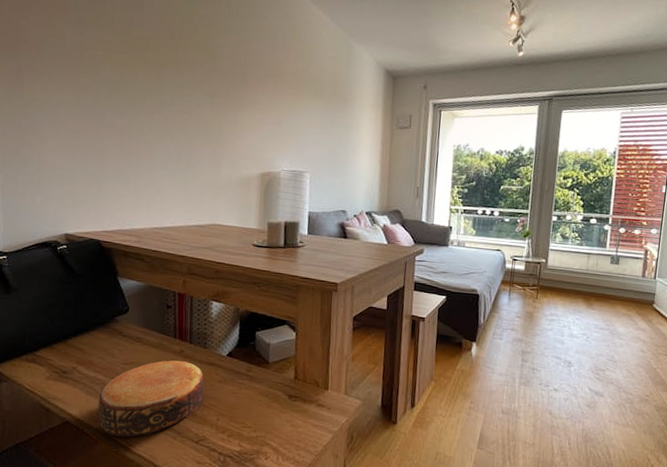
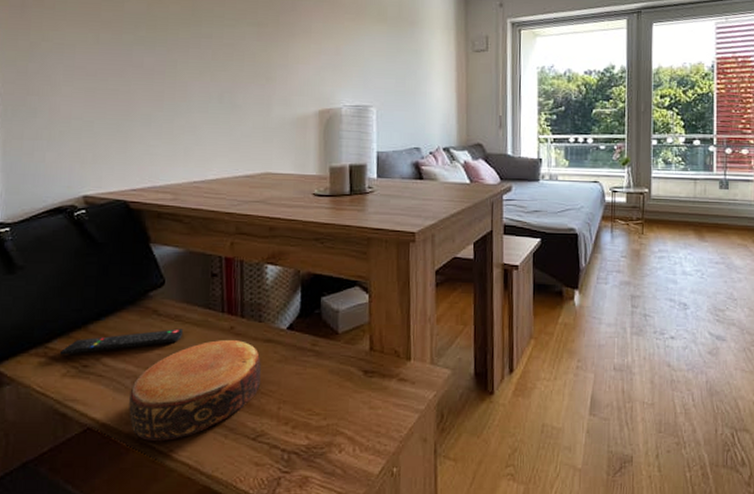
remote control: none [44,348,143,362] -> present [59,328,184,355]

